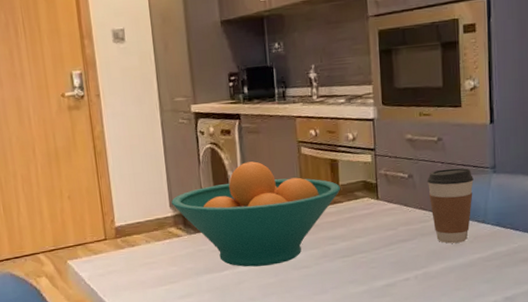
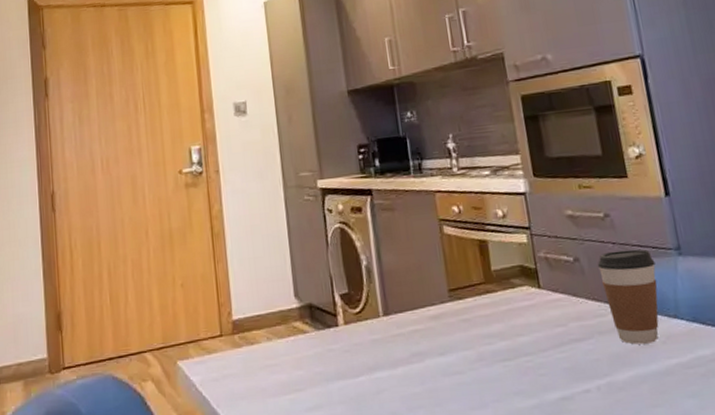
fruit bowl: present [171,161,341,267] -> none [296,243,494,372]

